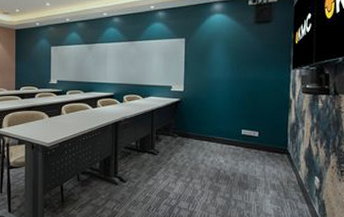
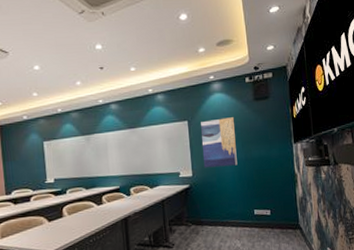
wall art: none [196,38,233,85] -> present [201,117,238,168]

